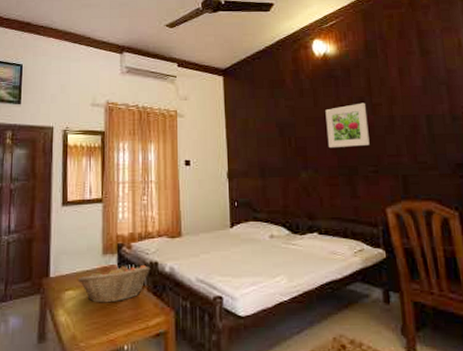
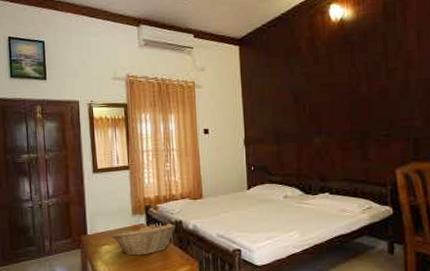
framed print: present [325,102,370,147] -> none [340,68,383,113]

